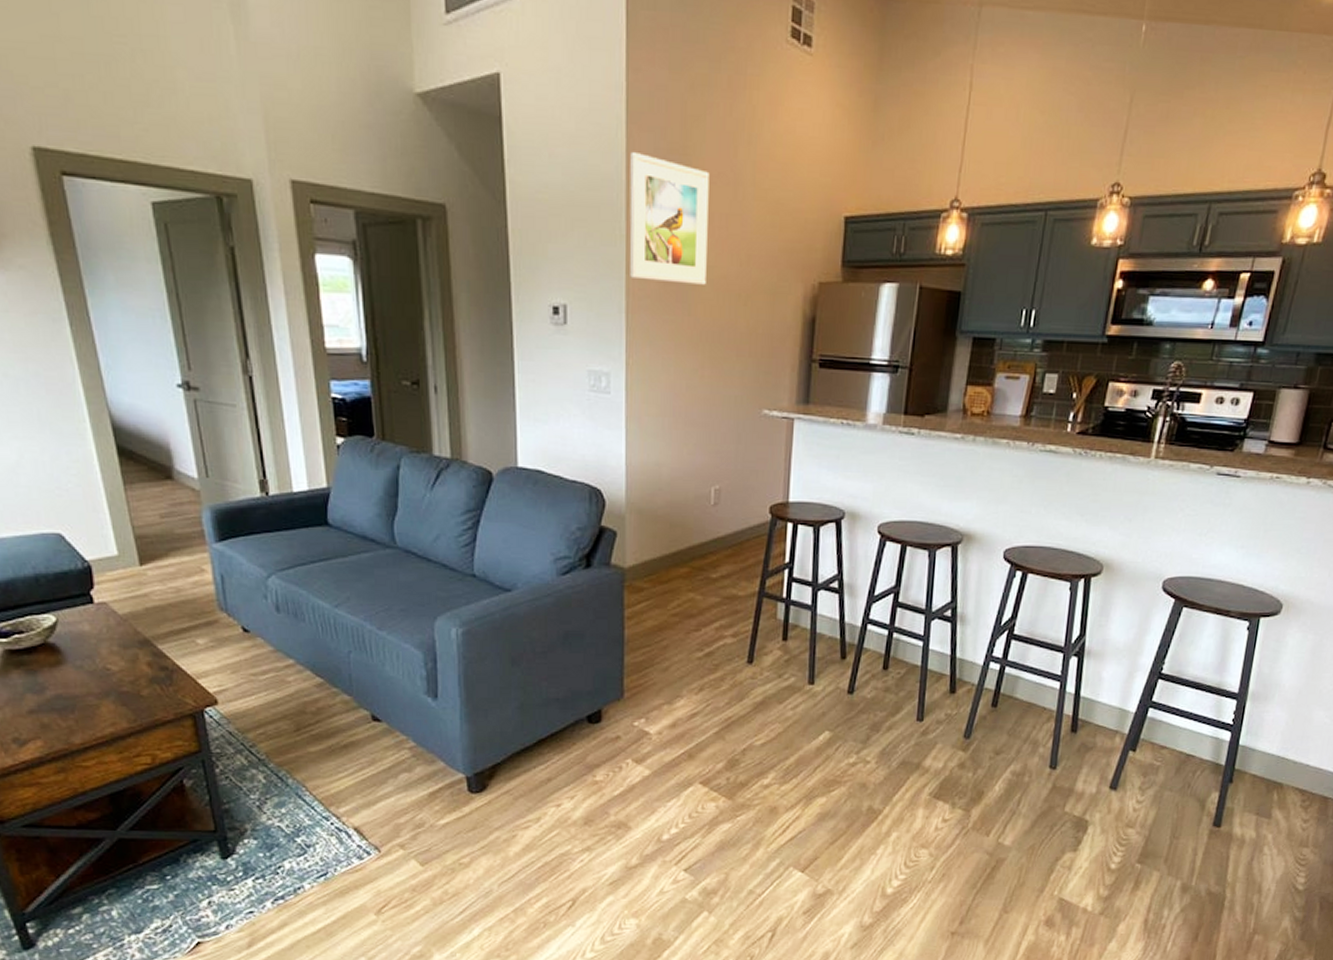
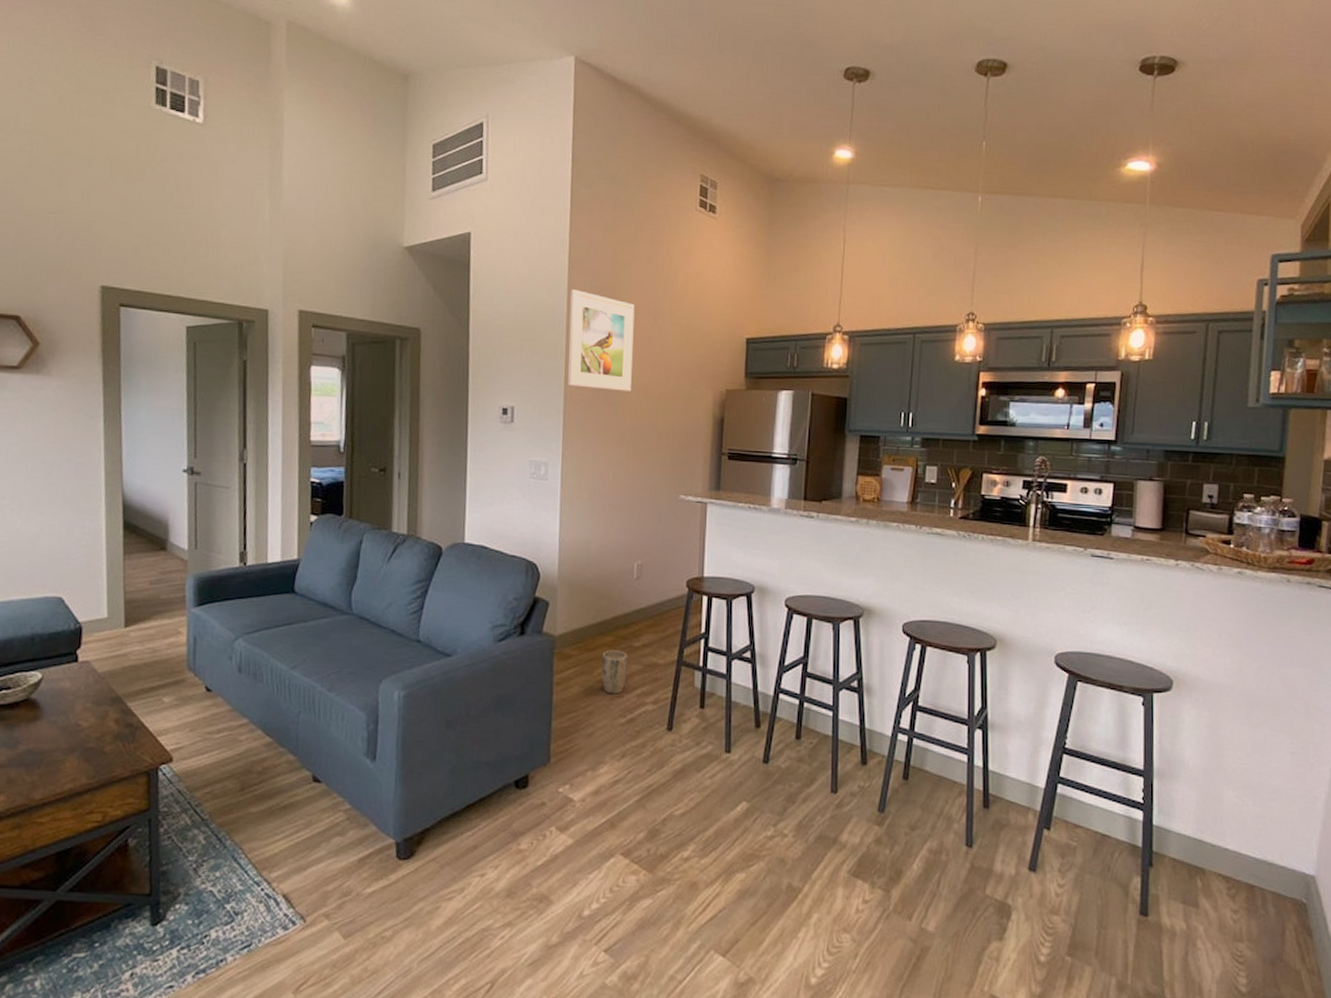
plant pot: none [676,582,705,628] -> present [601,650,628,695]

